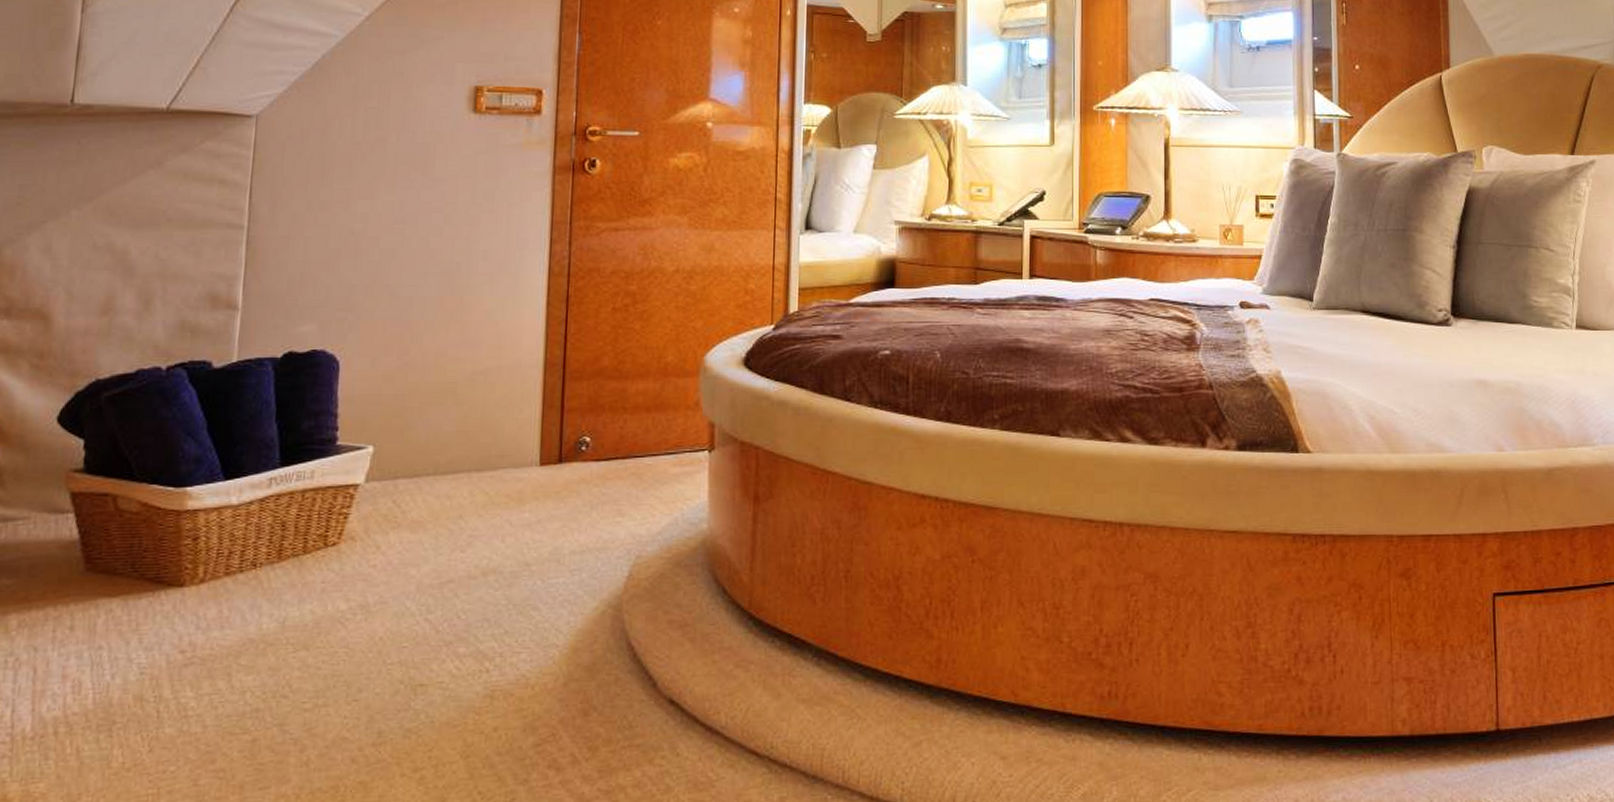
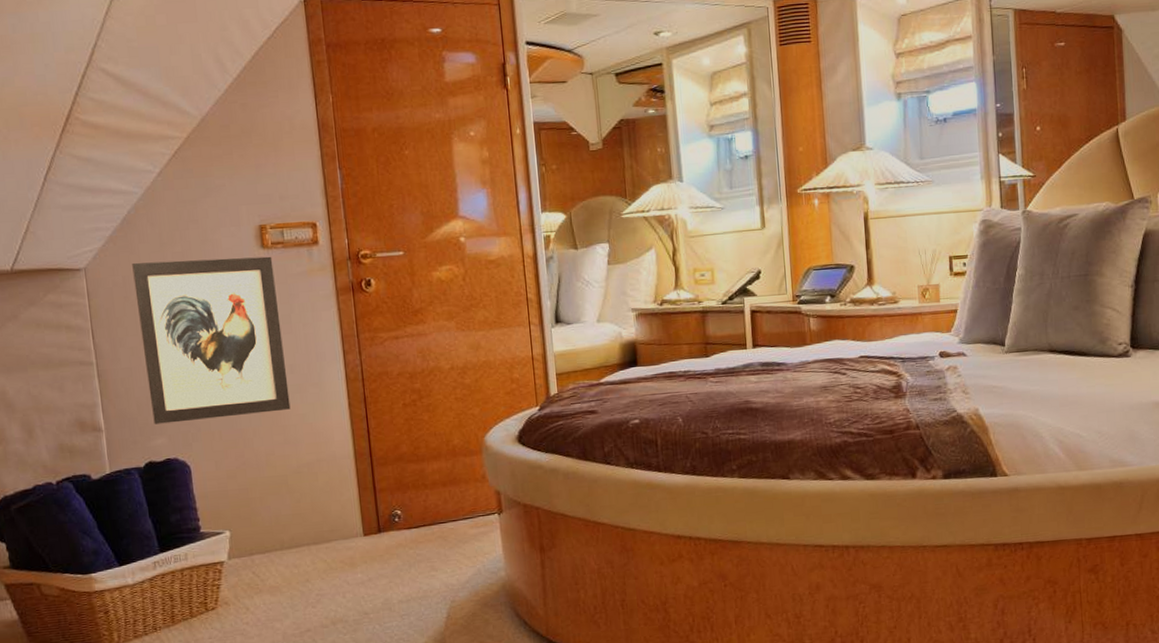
wall art: none [304,114,484,307] -> present [132,256,291,424]

